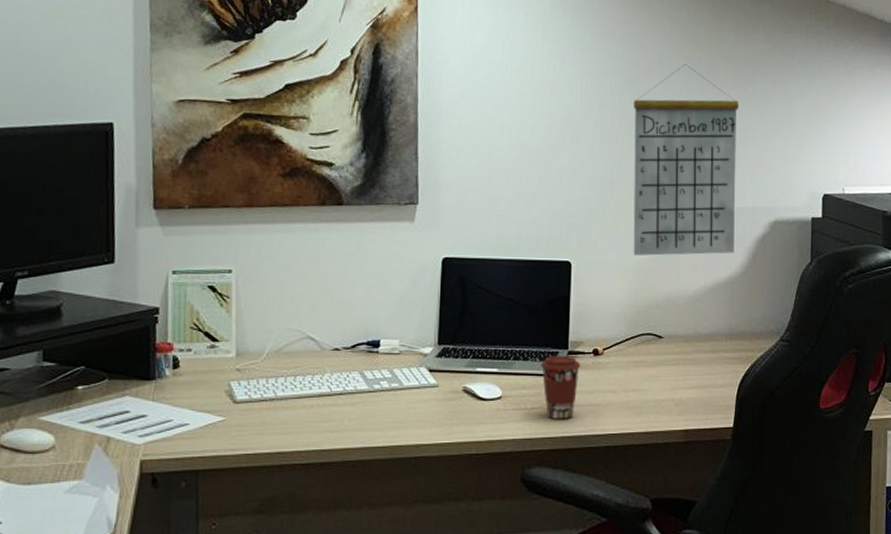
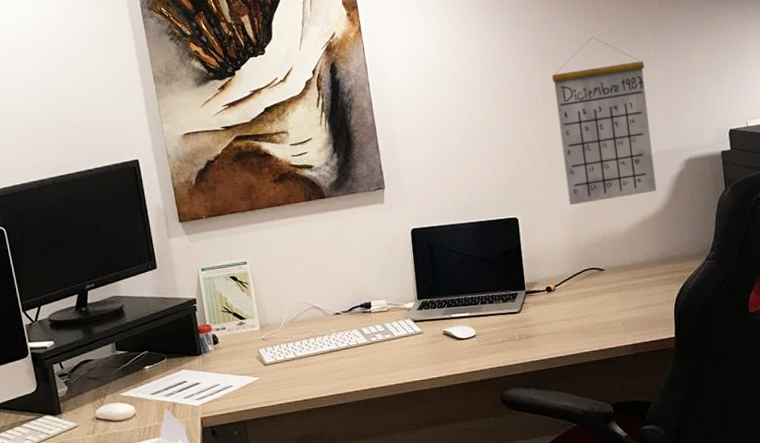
coffee cup: present [540,356,581,419] -> none [504,295,538,348]

